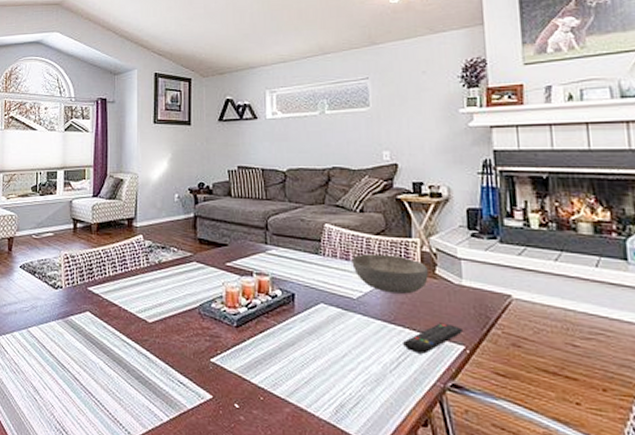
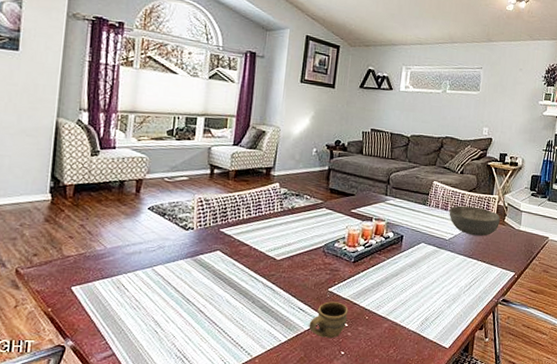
cup: none [192,375,238,423] -> present [308,301,349,339]
remote control: present [403,323,463,354] -> none [475,257,515,279]

